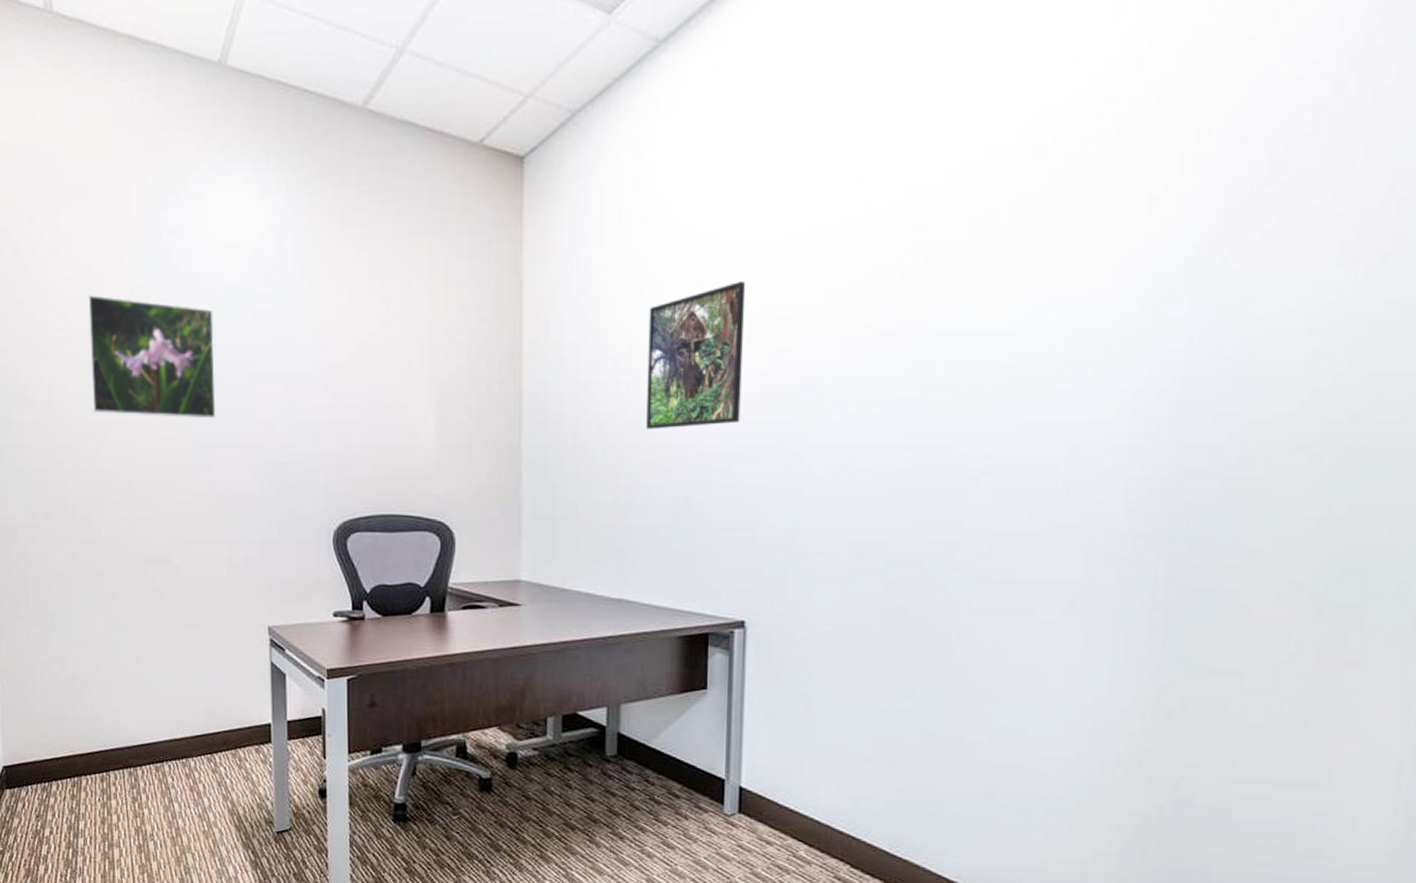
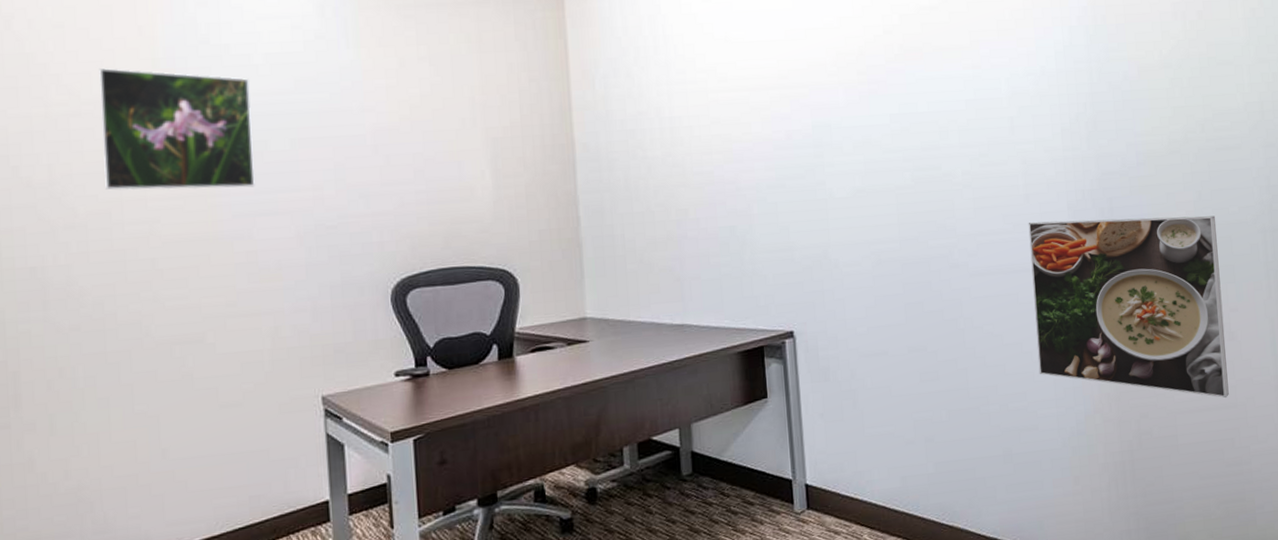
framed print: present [646,280,745,430] -> none [683,39,770,169]
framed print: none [1048,524,1349,774] -> present [1028,216,1229,398]

